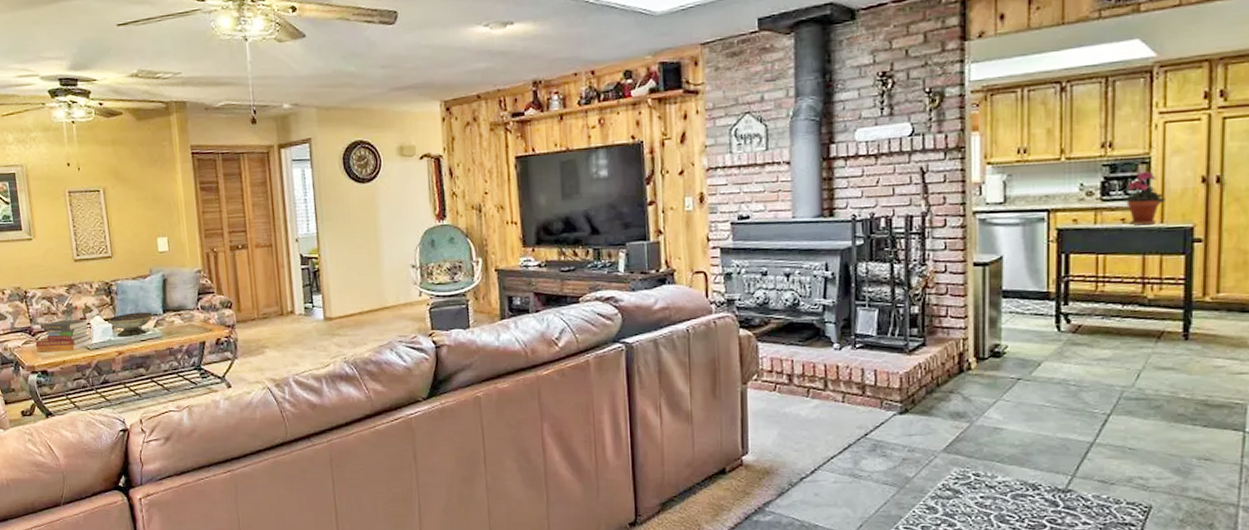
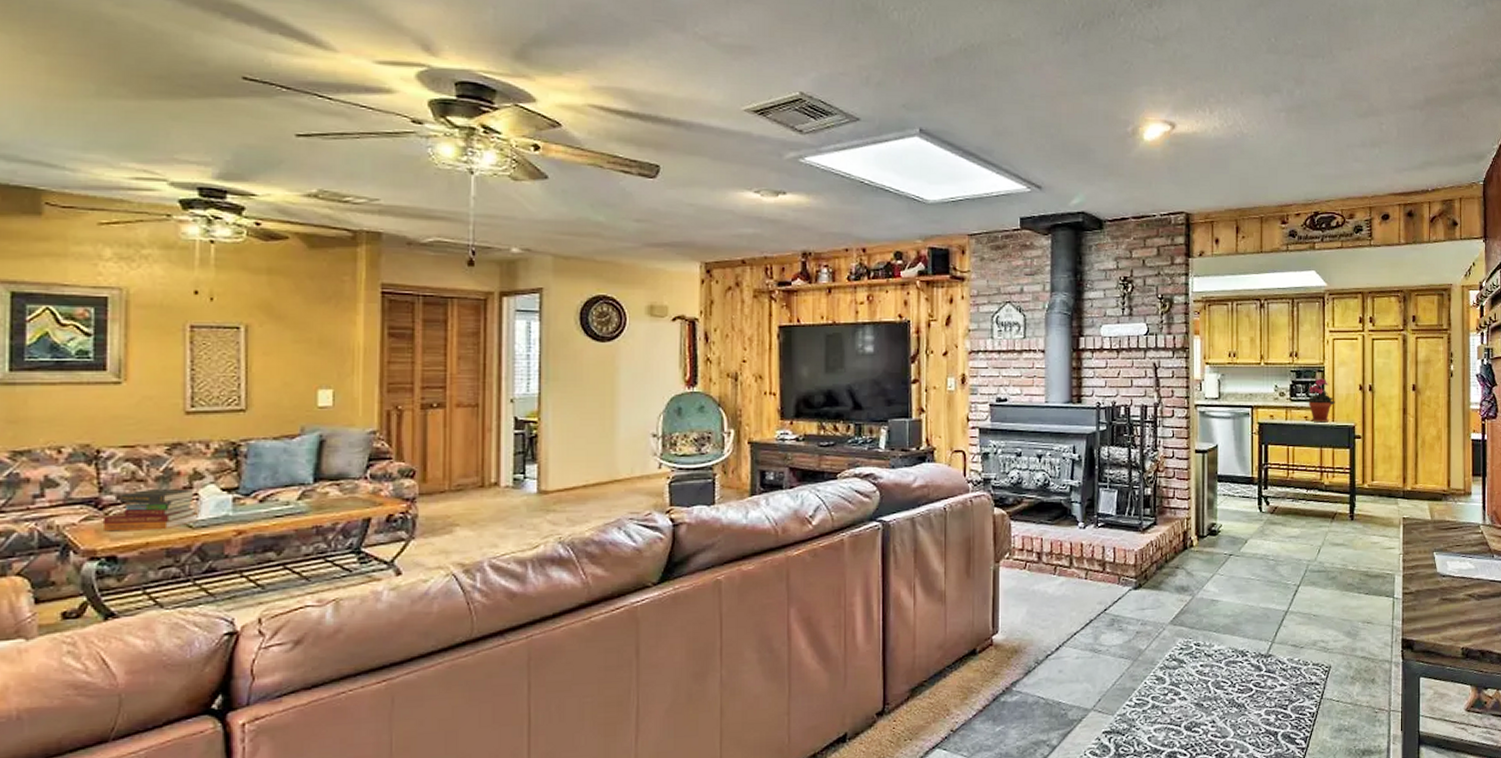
decorative bowl: present [108,312,153,338] -> none [228,480,298,513]

